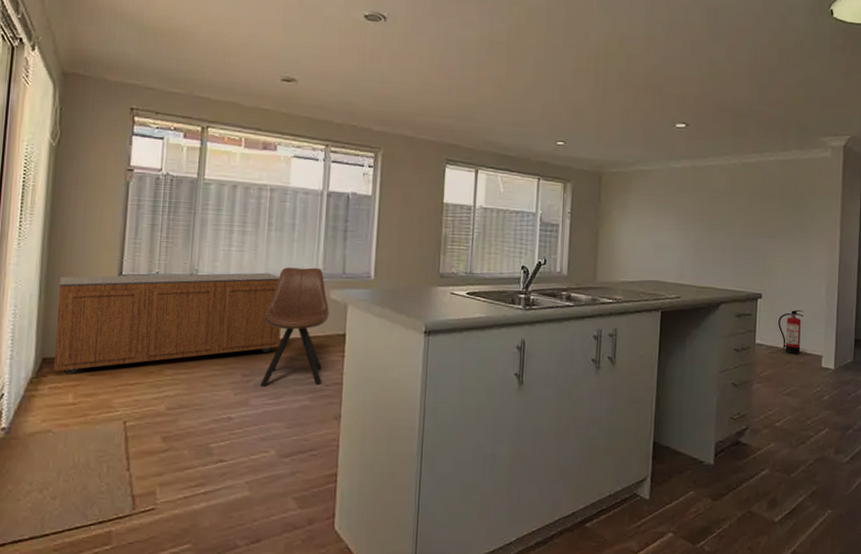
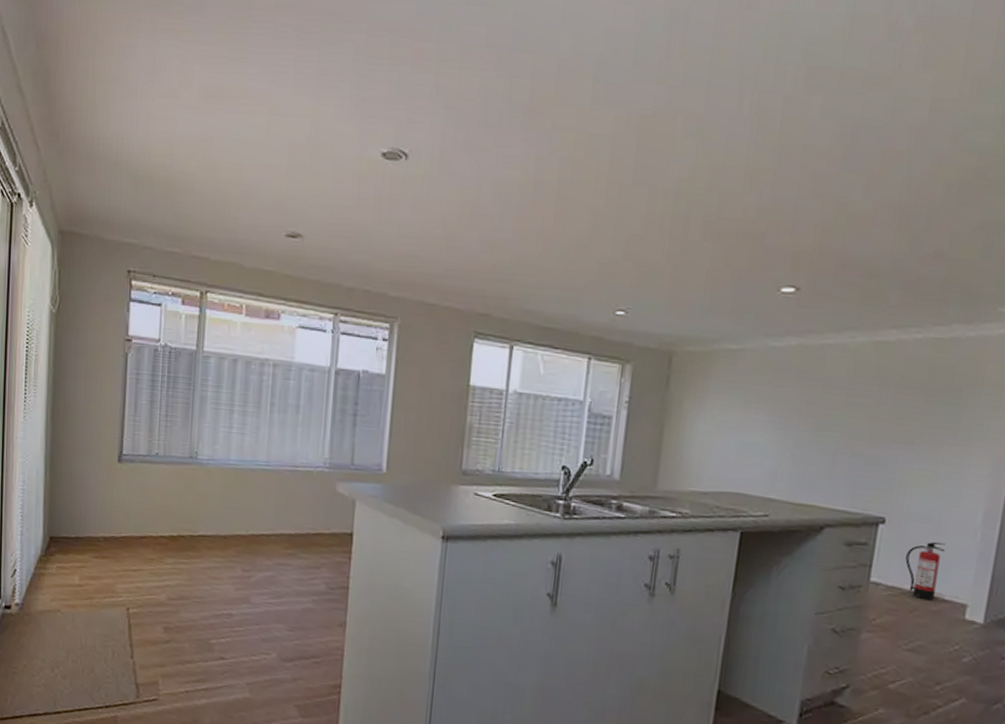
sideboard: present [54,272,281,374] -> none [61,453,283,555]
chair: present [260,267,329,388] -> none [261,454,336,588]

